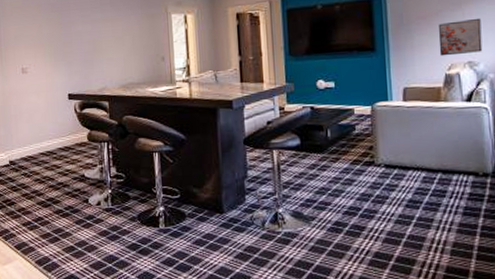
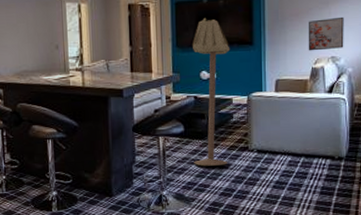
floor lamp: none [306,24,352,182] -> present [191,17,230,166]

